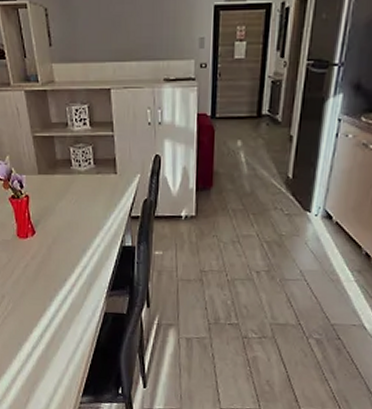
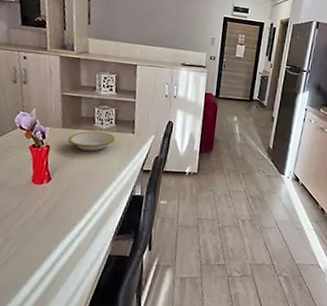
bowl: none [46,175,96,199] -> present [68,131,115,152]

